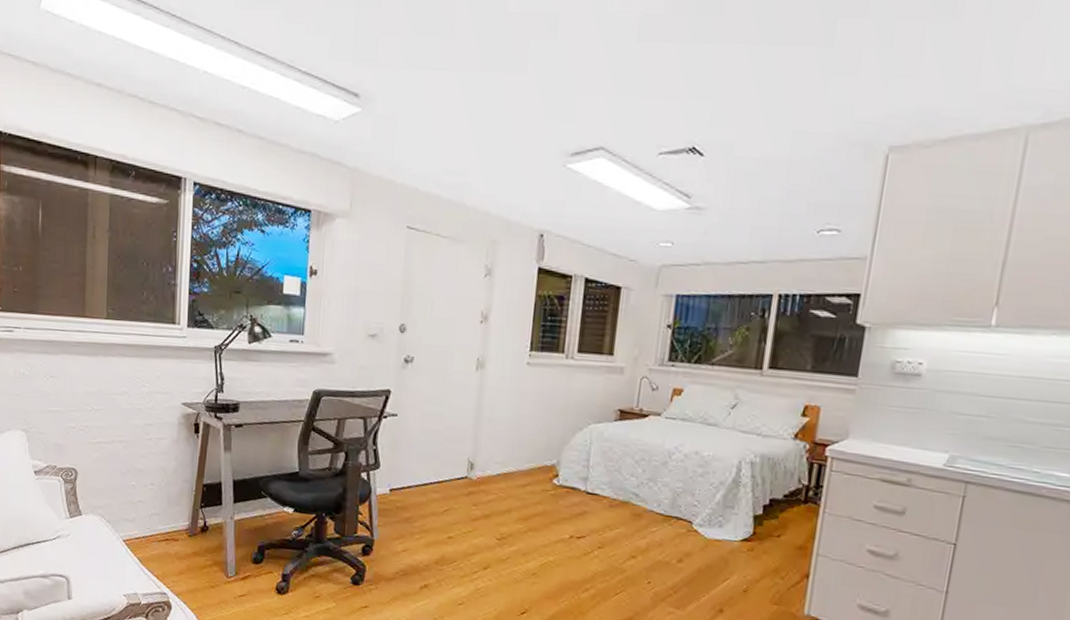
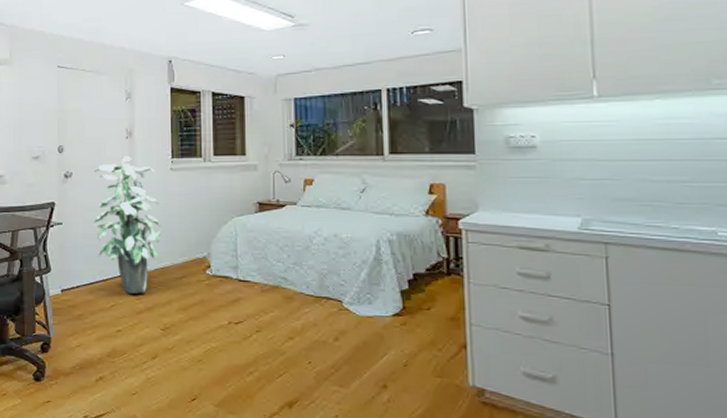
indoor plant: none [433,343,511,500] -> present [93,156,163,294]

